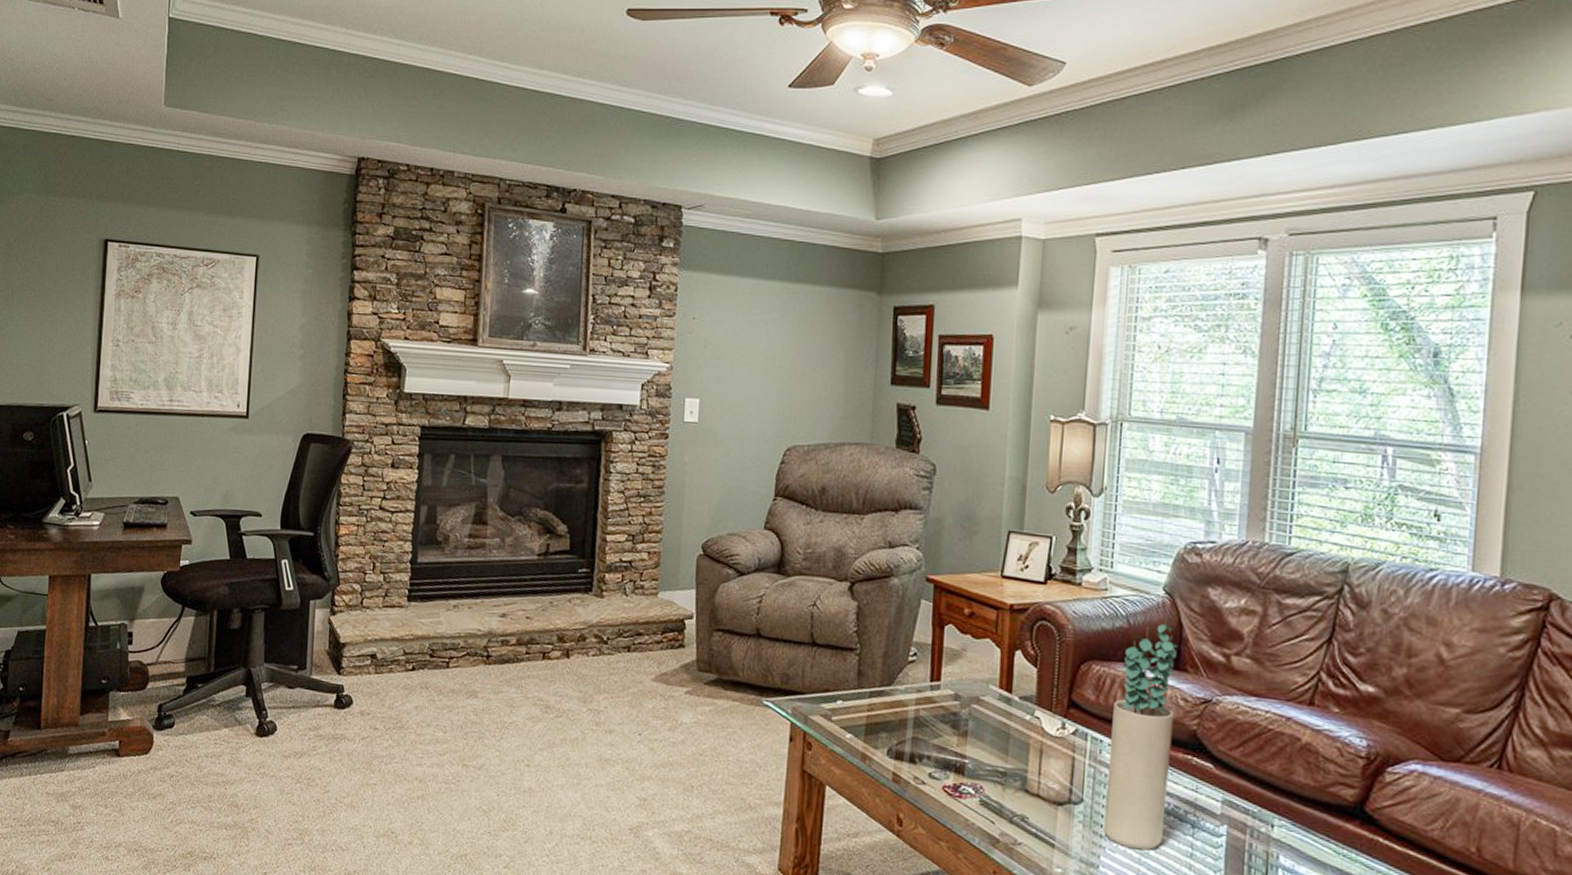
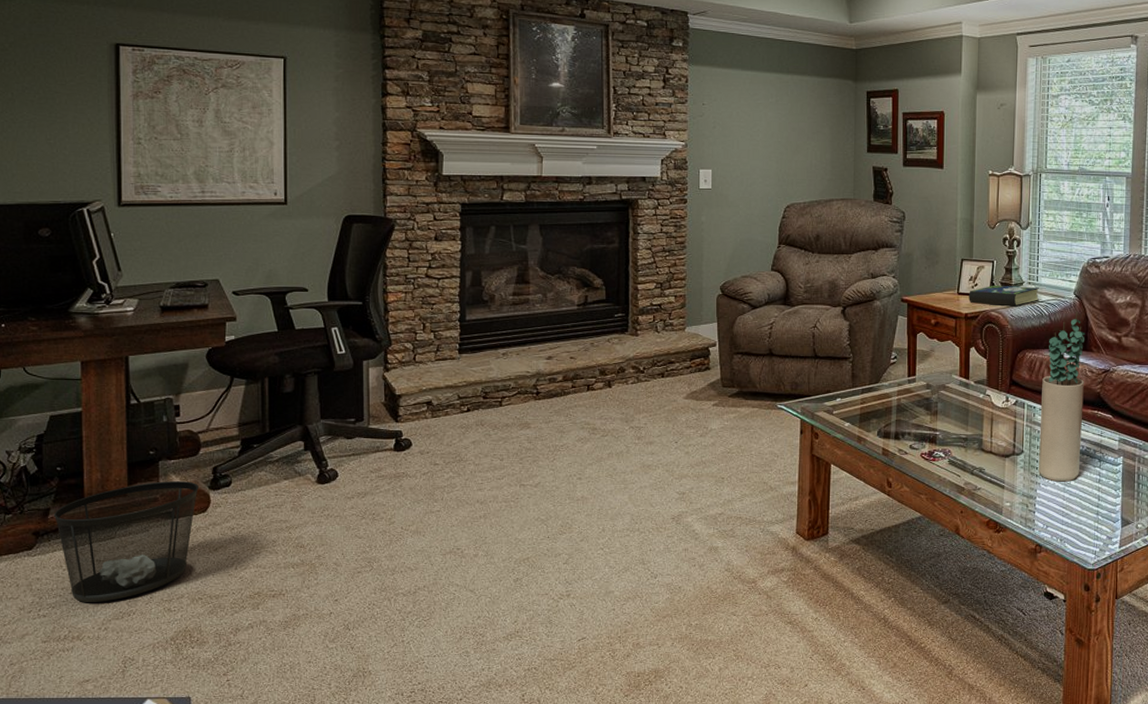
waste bin: none [12,714,144,839] -> present [53,481,199,602]
book: none [1016,568,1114,601] -> present [969,285,1040,307]

